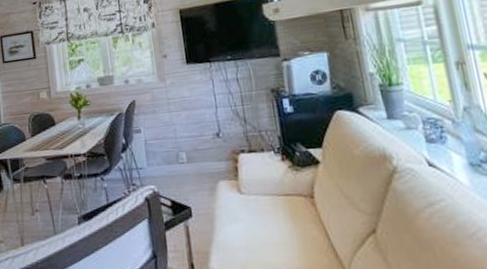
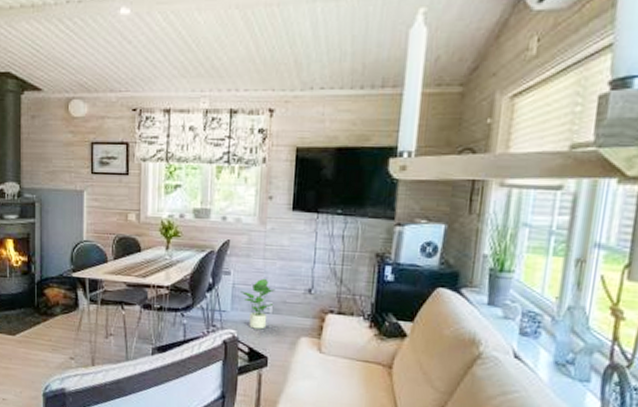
potted plant: none [153,130,187,181] -> present [241,278,275,330]

